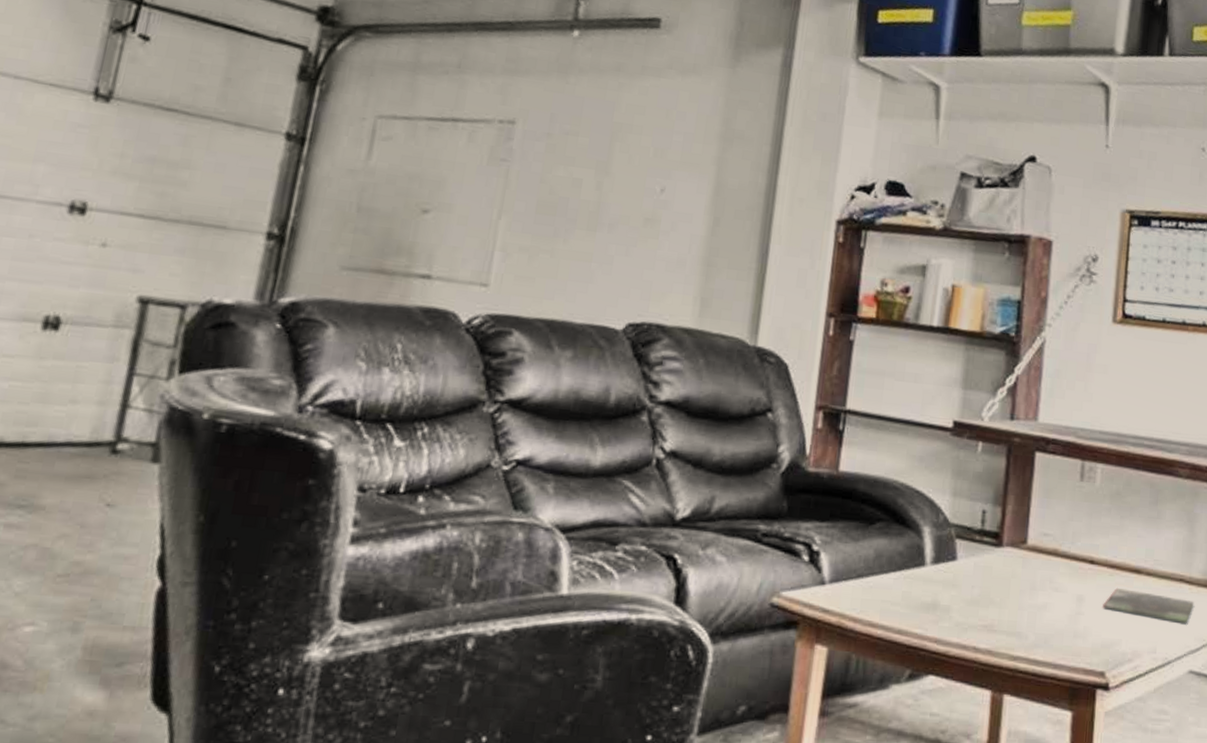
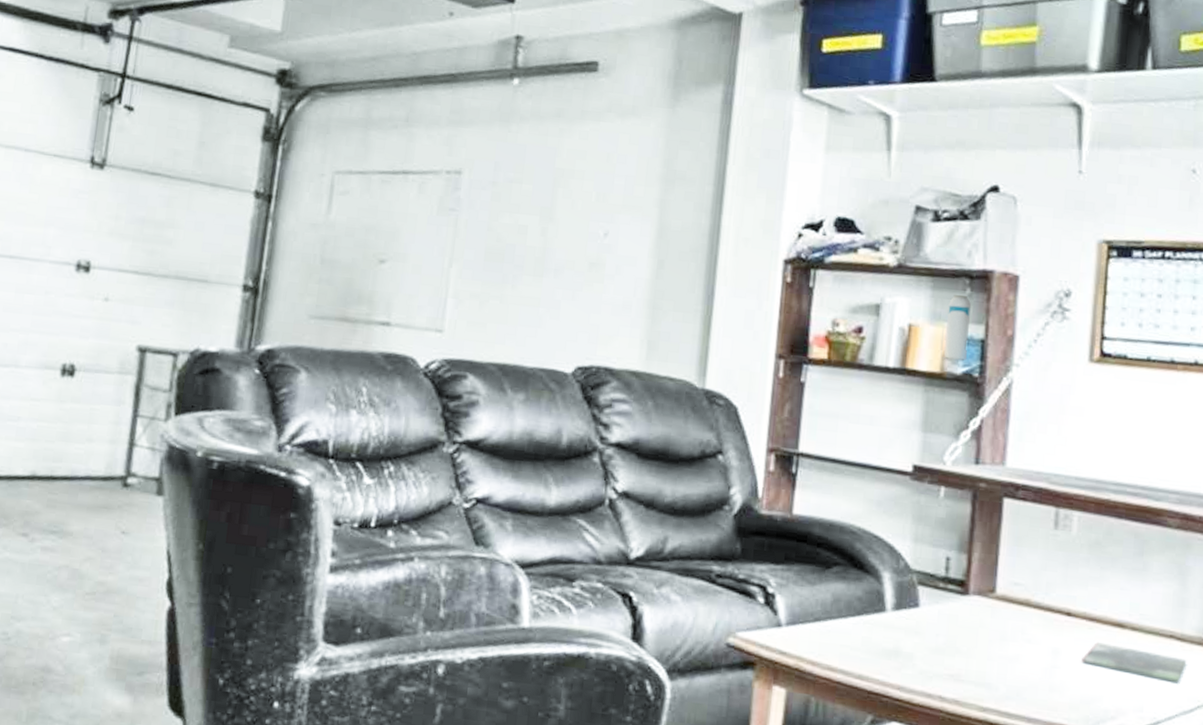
spray can: none [984,258,1009,321] -> present [944,295,971,361]

